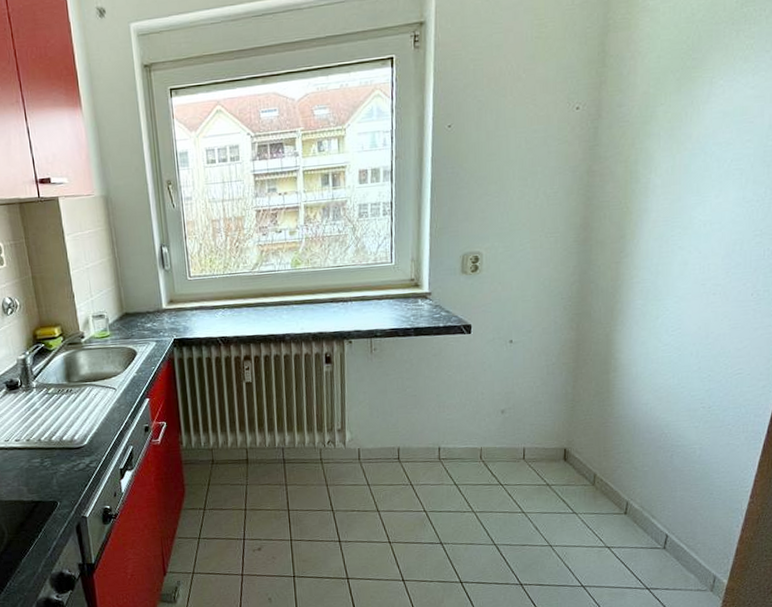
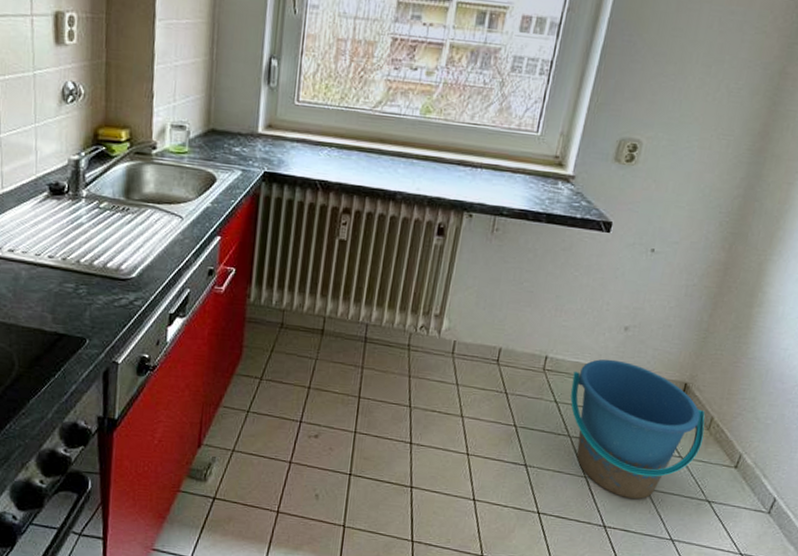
bucket: none [465,439,591,557] -> present [570,359,705,500]

